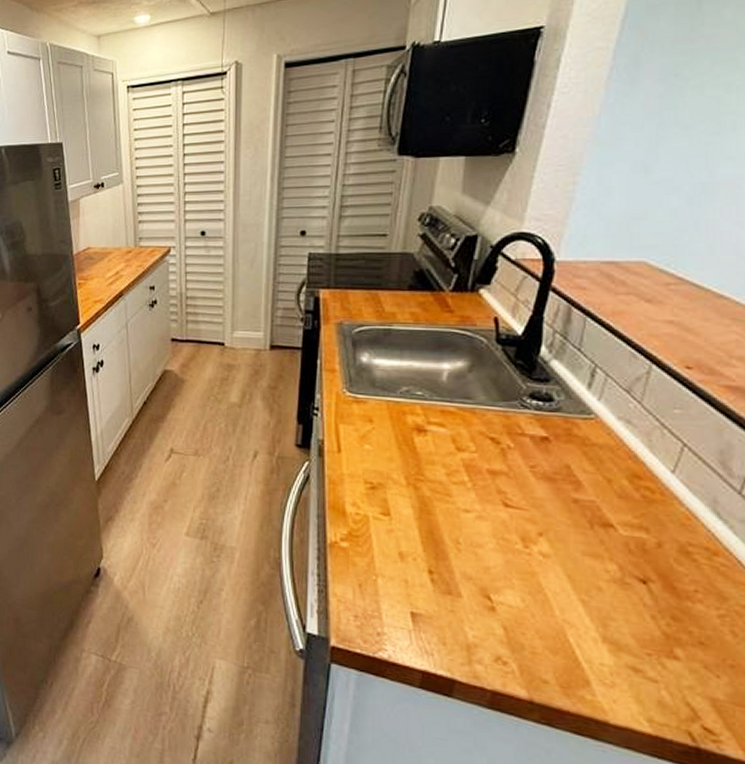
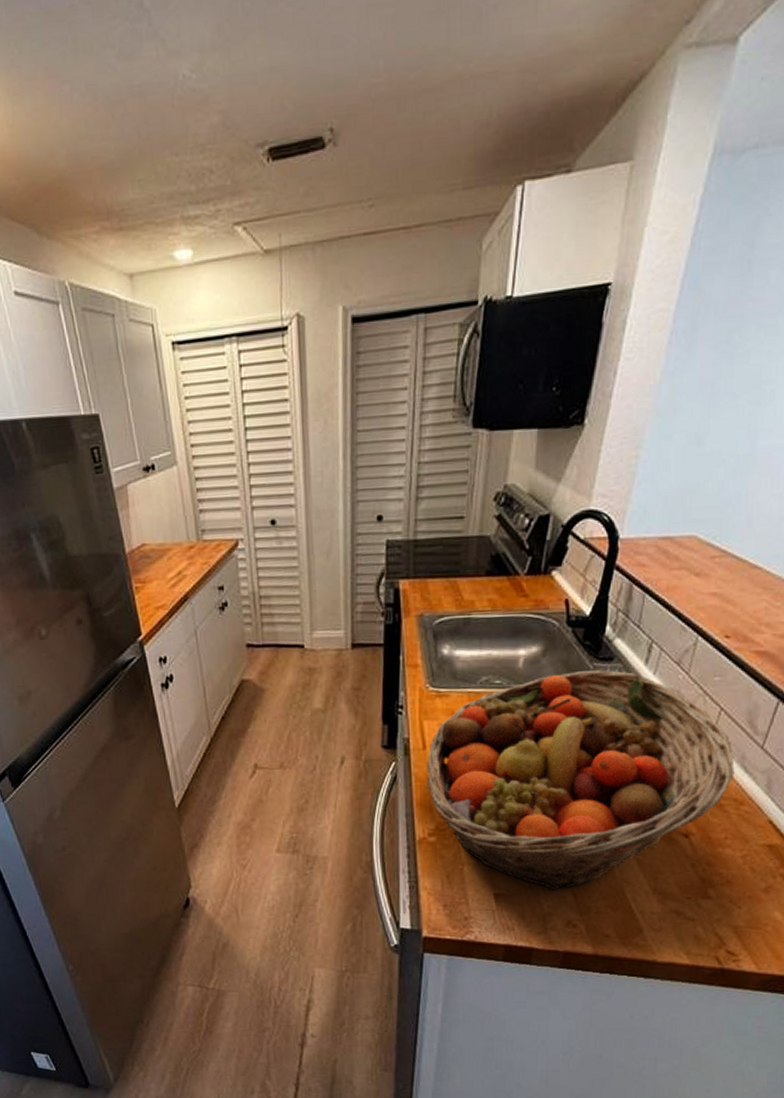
fruit basket: none [341,389,704,621] -> present [427,669,735,892]

